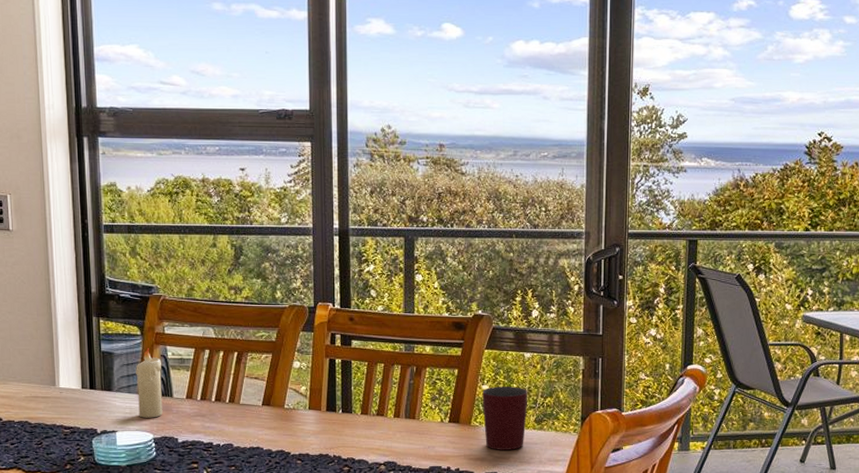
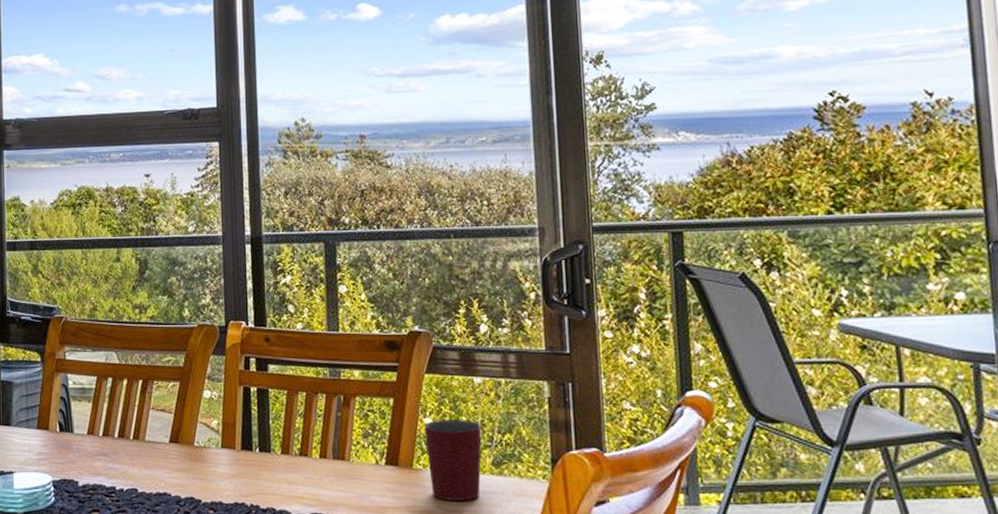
candle: present [136,347,163,418] -> none [35,375,63,457]

